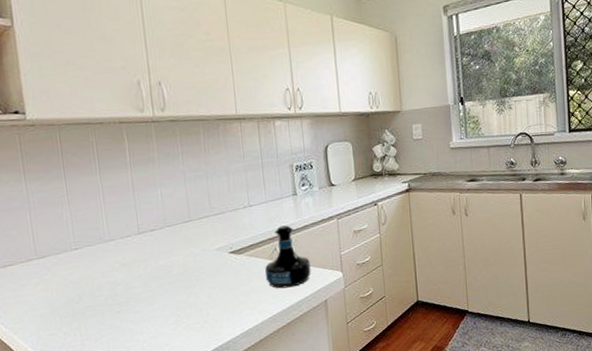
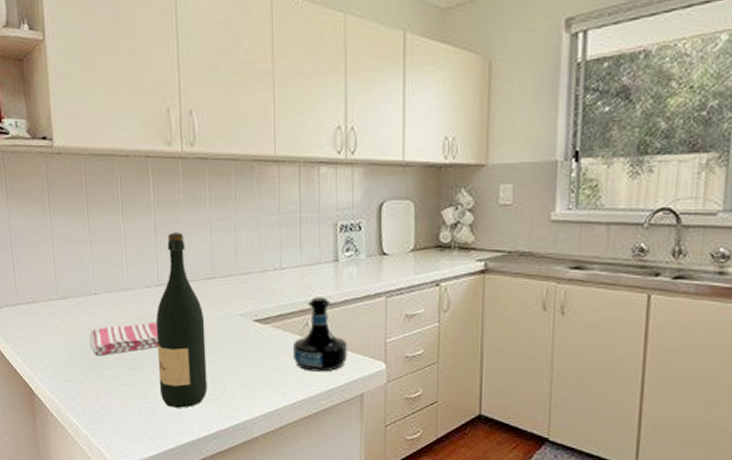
dish towel: none [73,266,142,306] -> present [90,322,158,356]
wine bottle: none [138,185,192,342] -> present [155,233,208,408]

